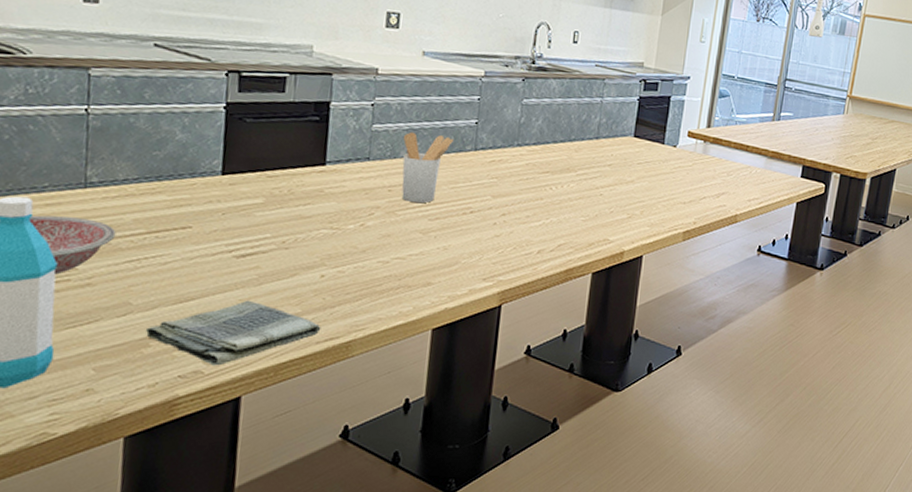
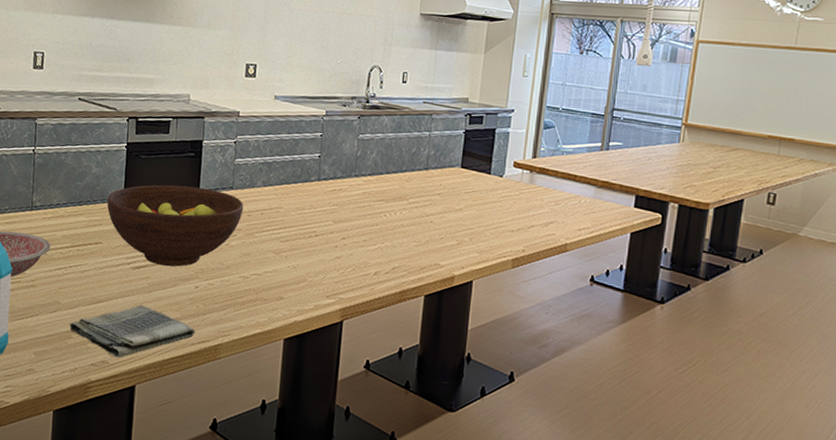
fruit bowl: none [198,154,384,254] -> present [107,184,244,267]
utensil holder: present [401,131,453,203] -> none [258,164,300,227]

